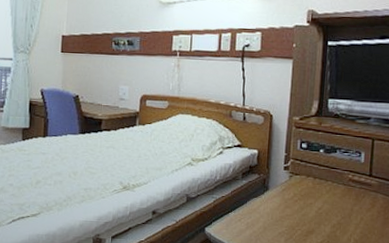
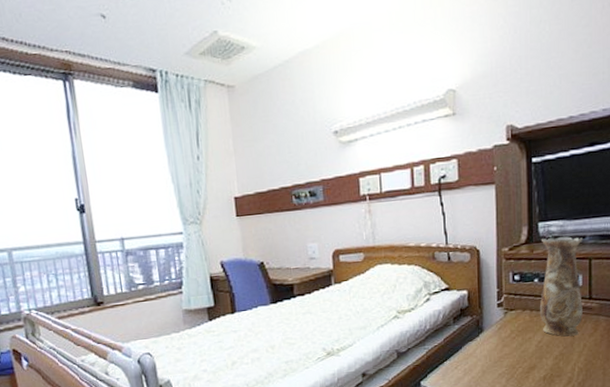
vase: none [322,114,369,208] -> present [540,236,584,337]

